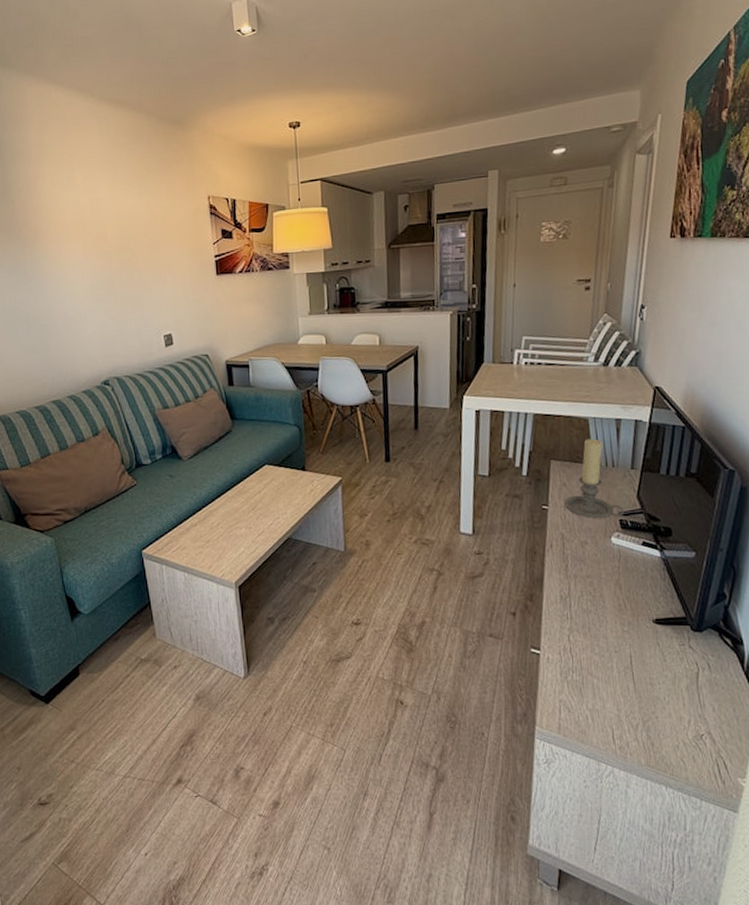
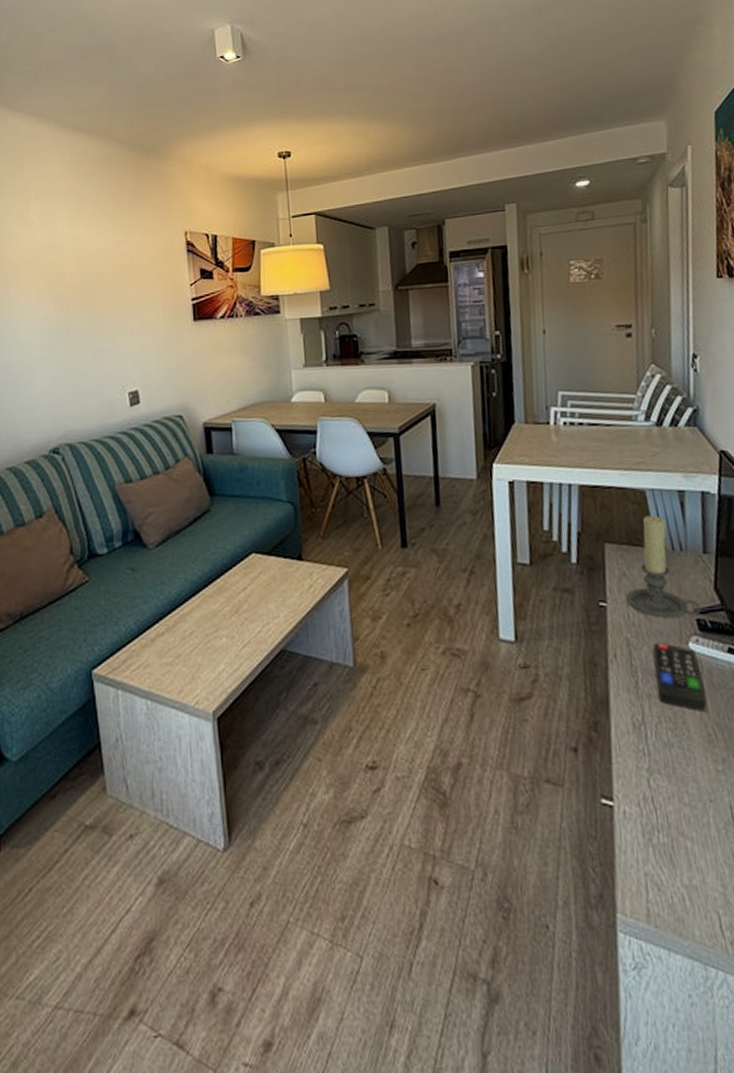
remote control: none [582,537,621,588] -> present [652,642,707,711]

